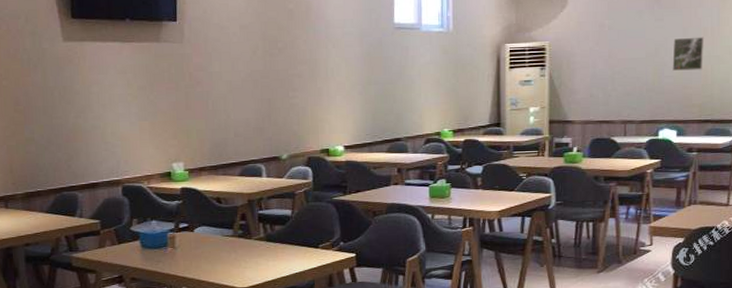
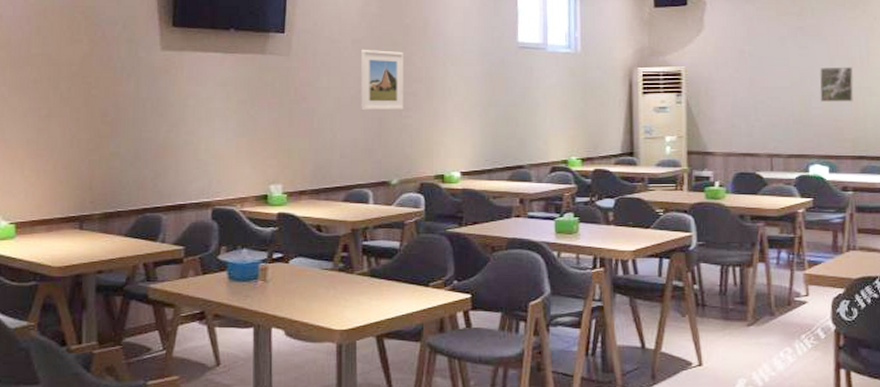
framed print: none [249,35,290,93] -> present [361,50,404,111]

